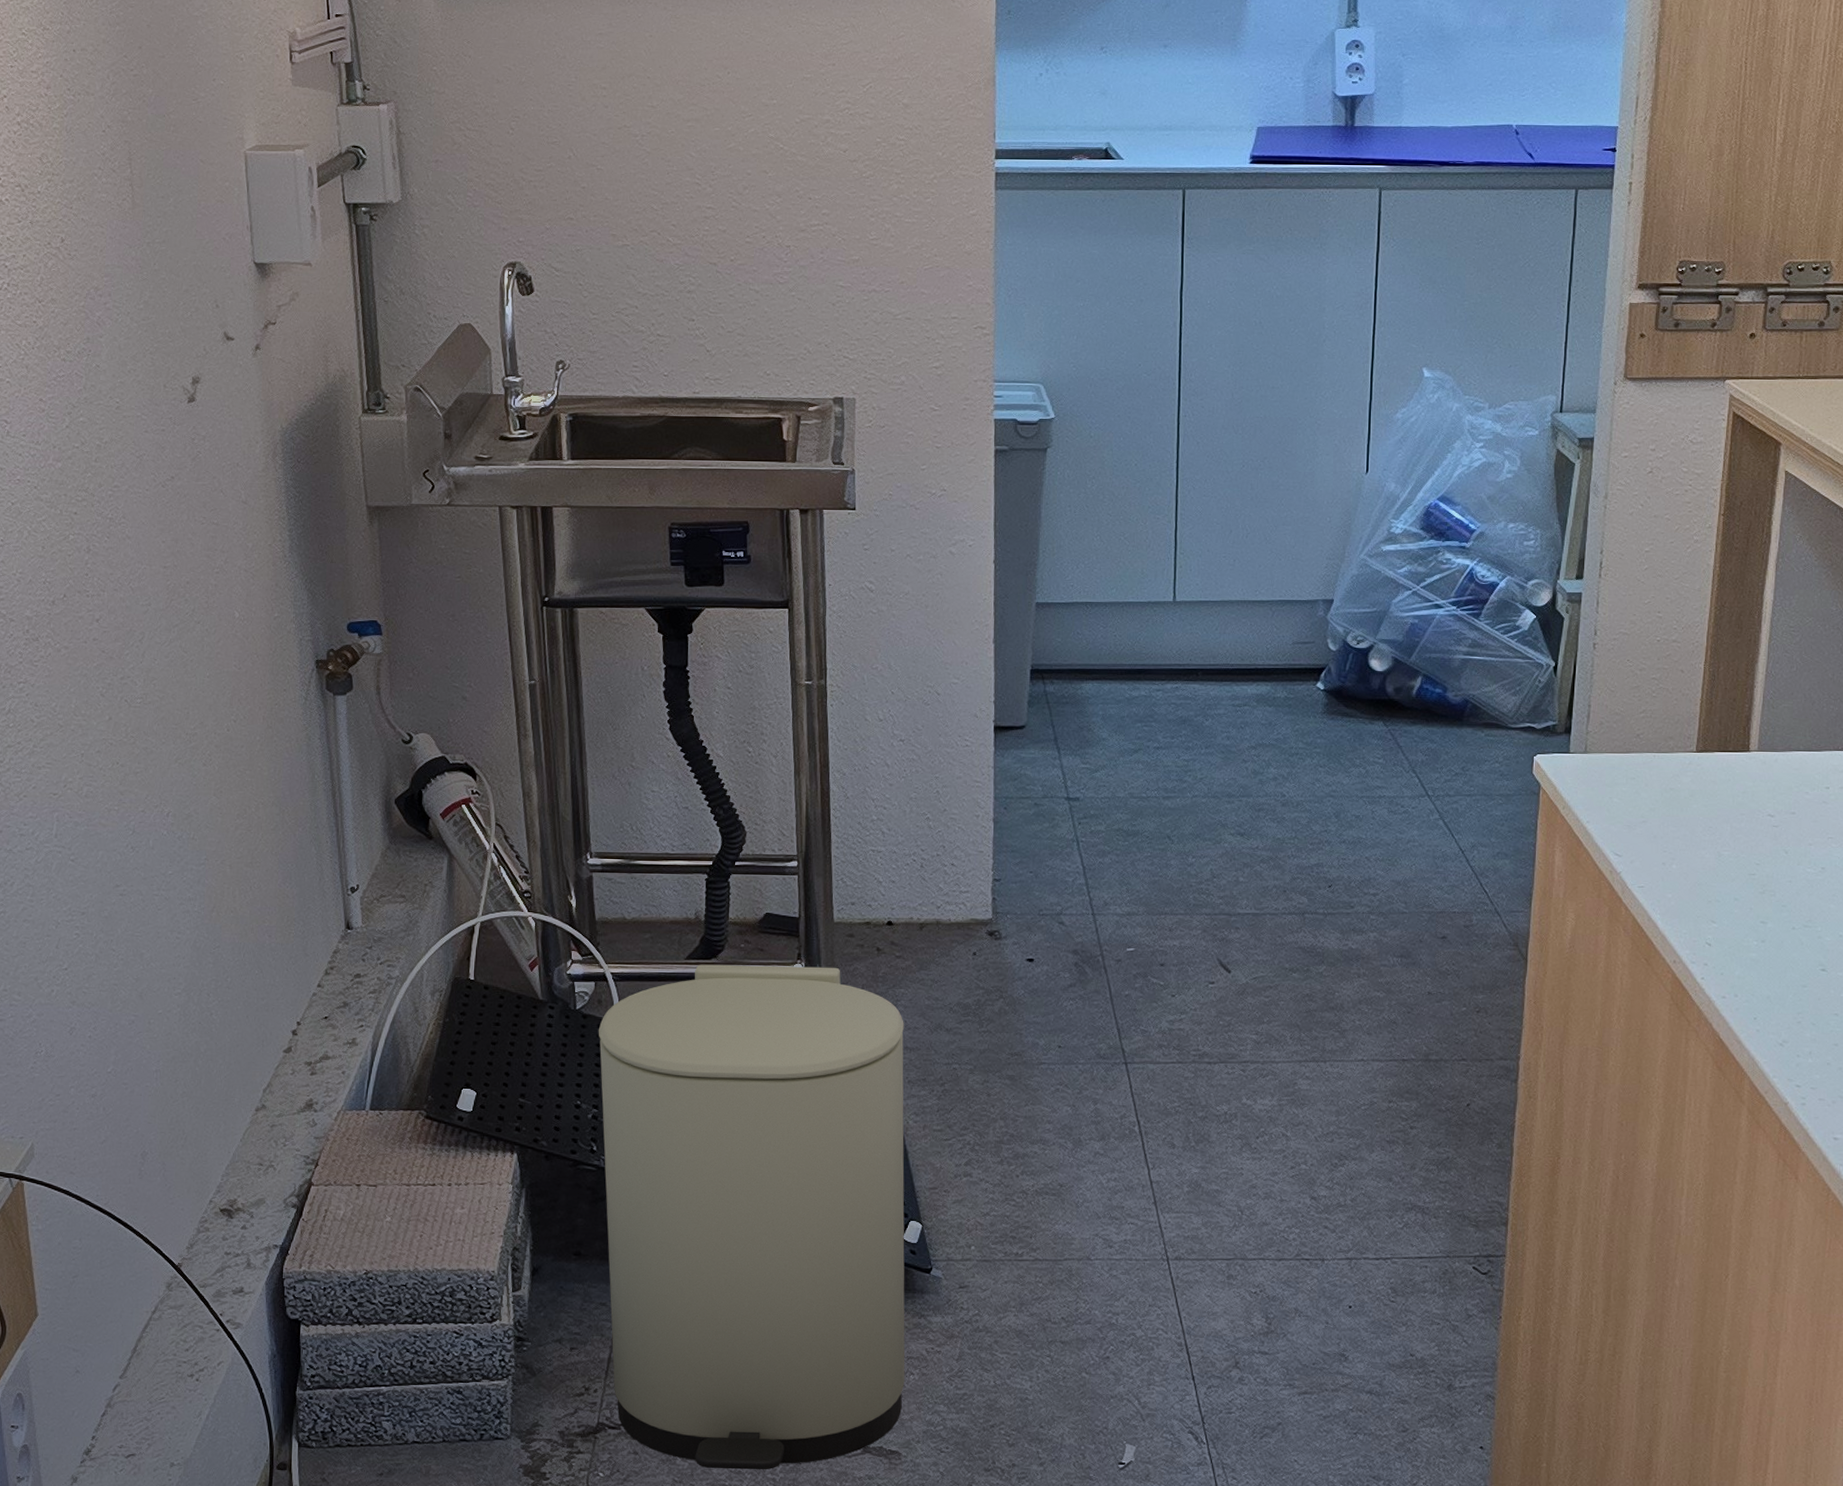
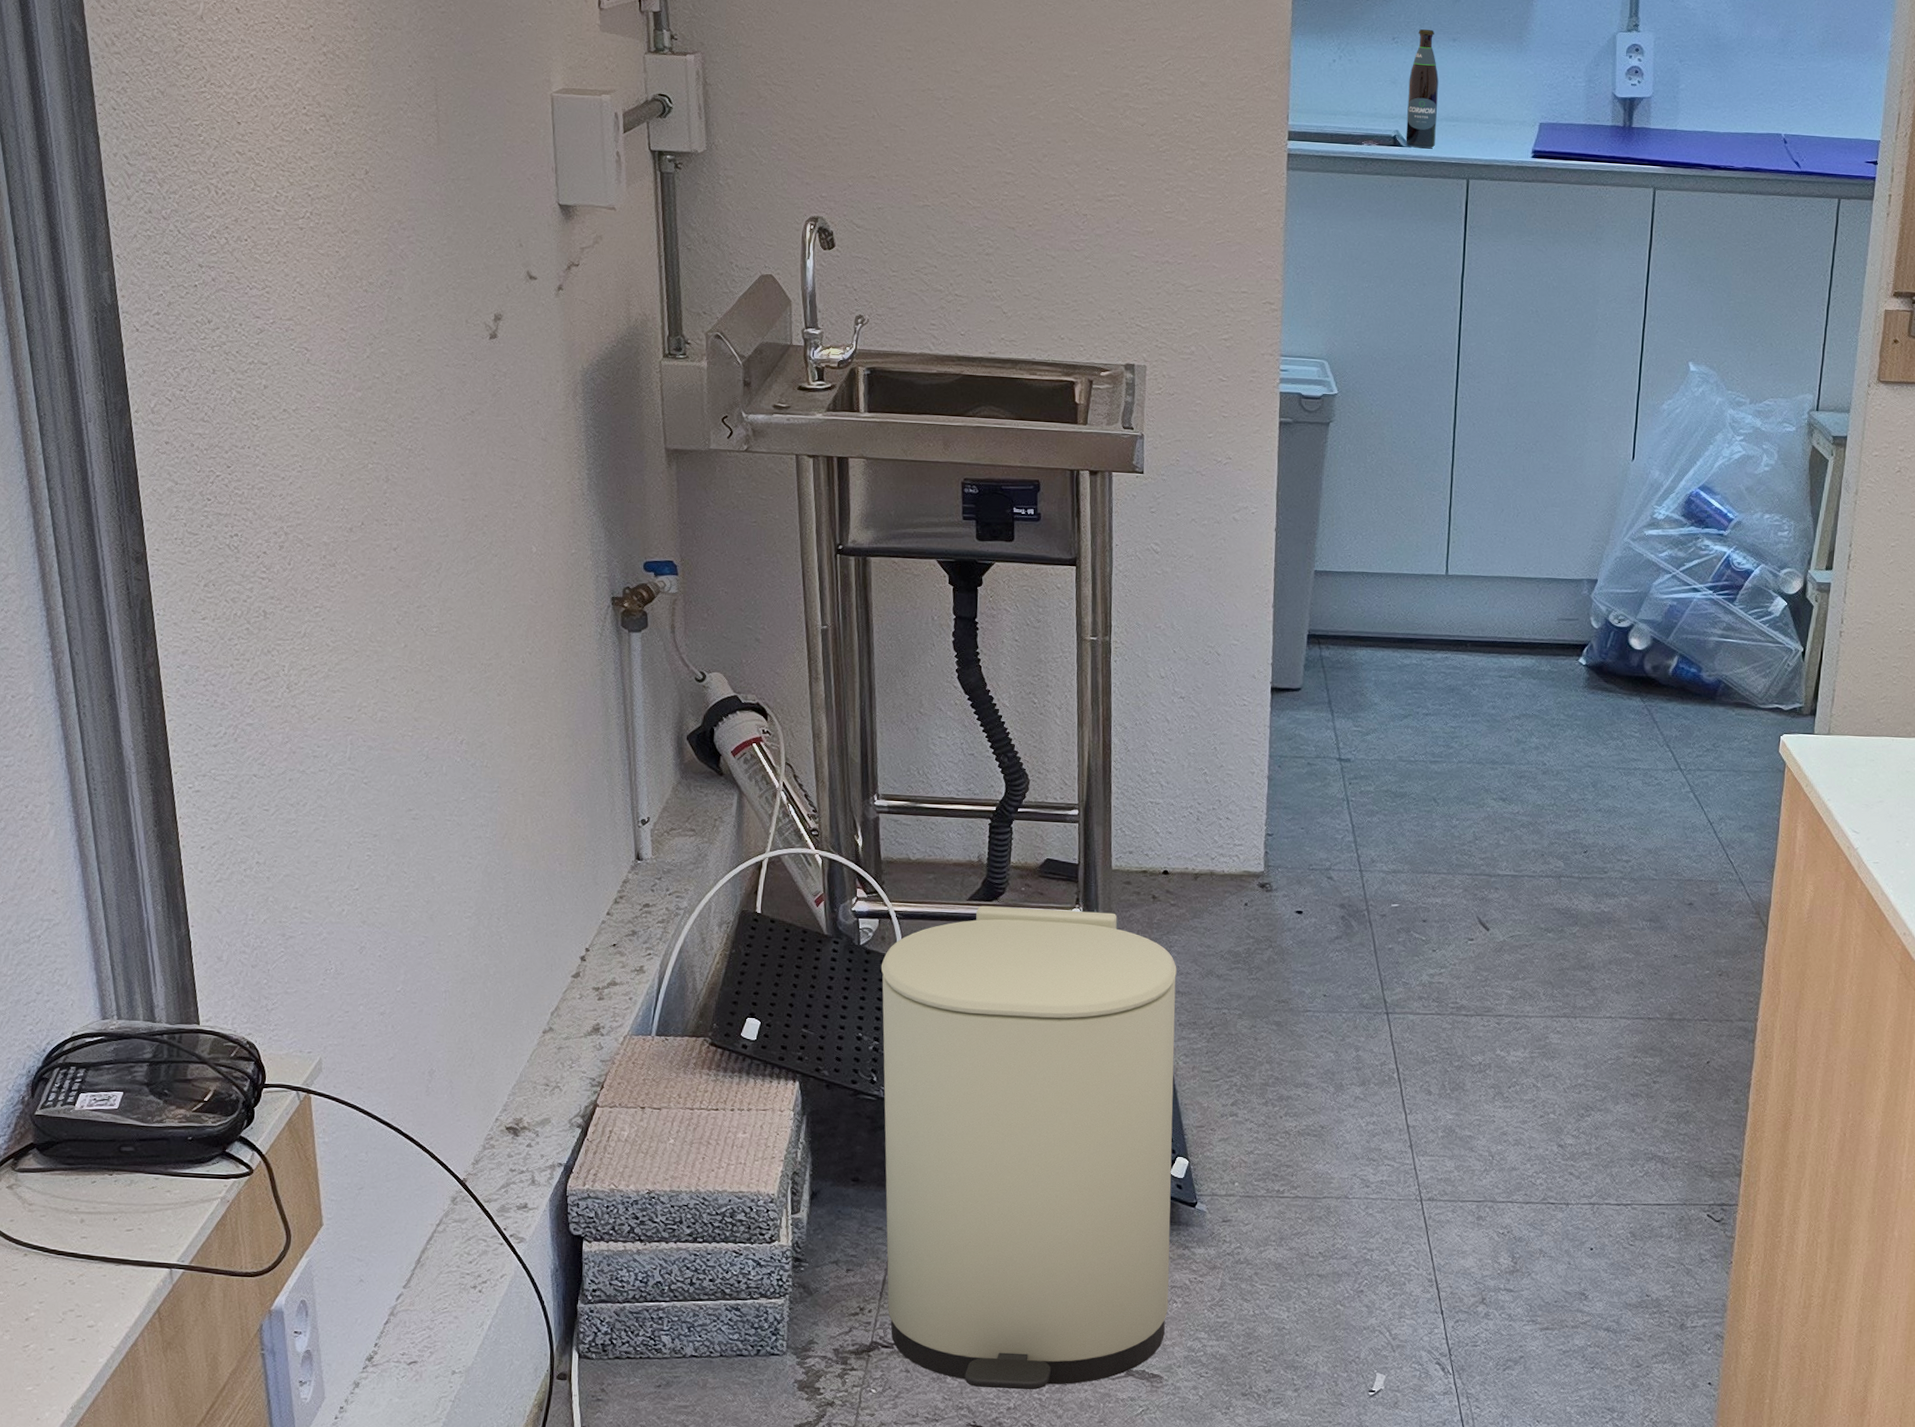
bottle: none [1118,36,1150,160] -> present [1406,28,1439,149]

